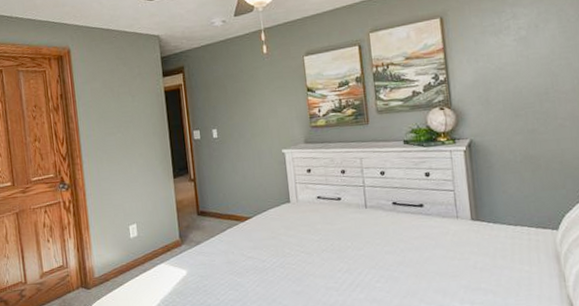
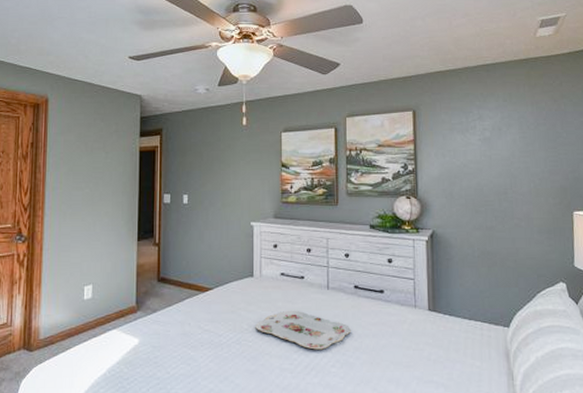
serving tray: none [297,230,394,267] -> present [255,310,352,350]

